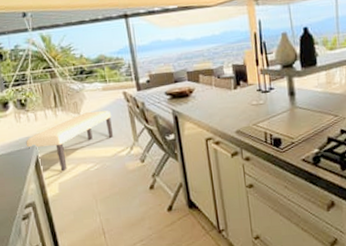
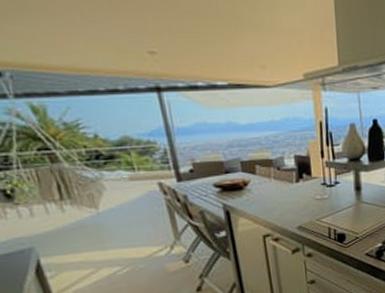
bench: present [26,110,114,172] -> none [18,204,148,277]

